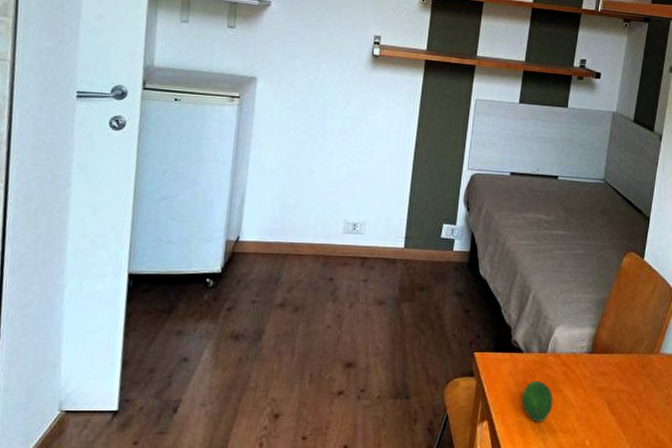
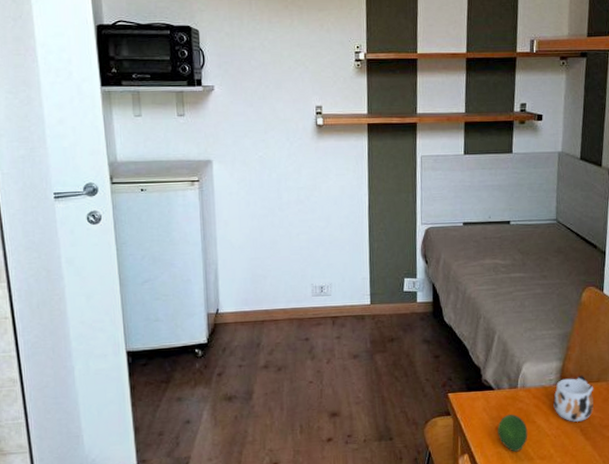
mug: none [582,345,626,396] -> present [553,375,594,423]

